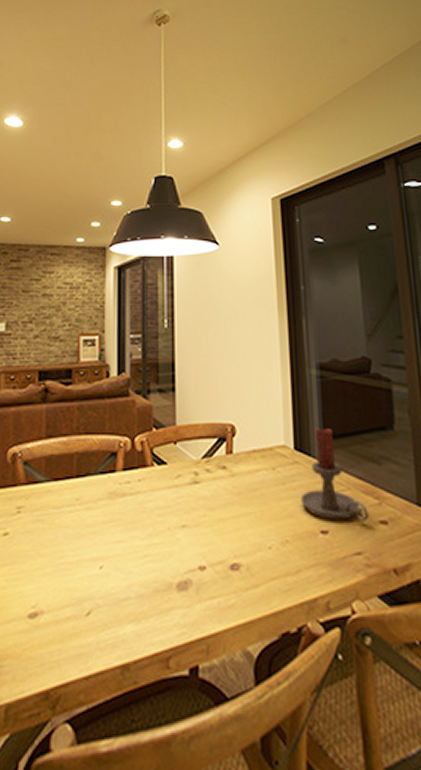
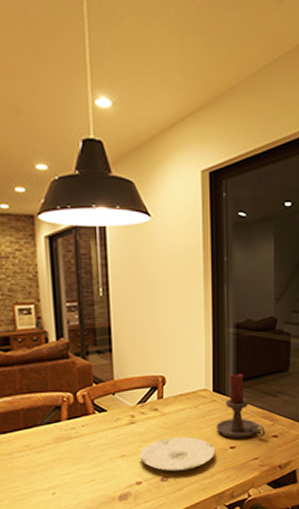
plate: none [204,508,301,558] -> present [139,436,216,472]

